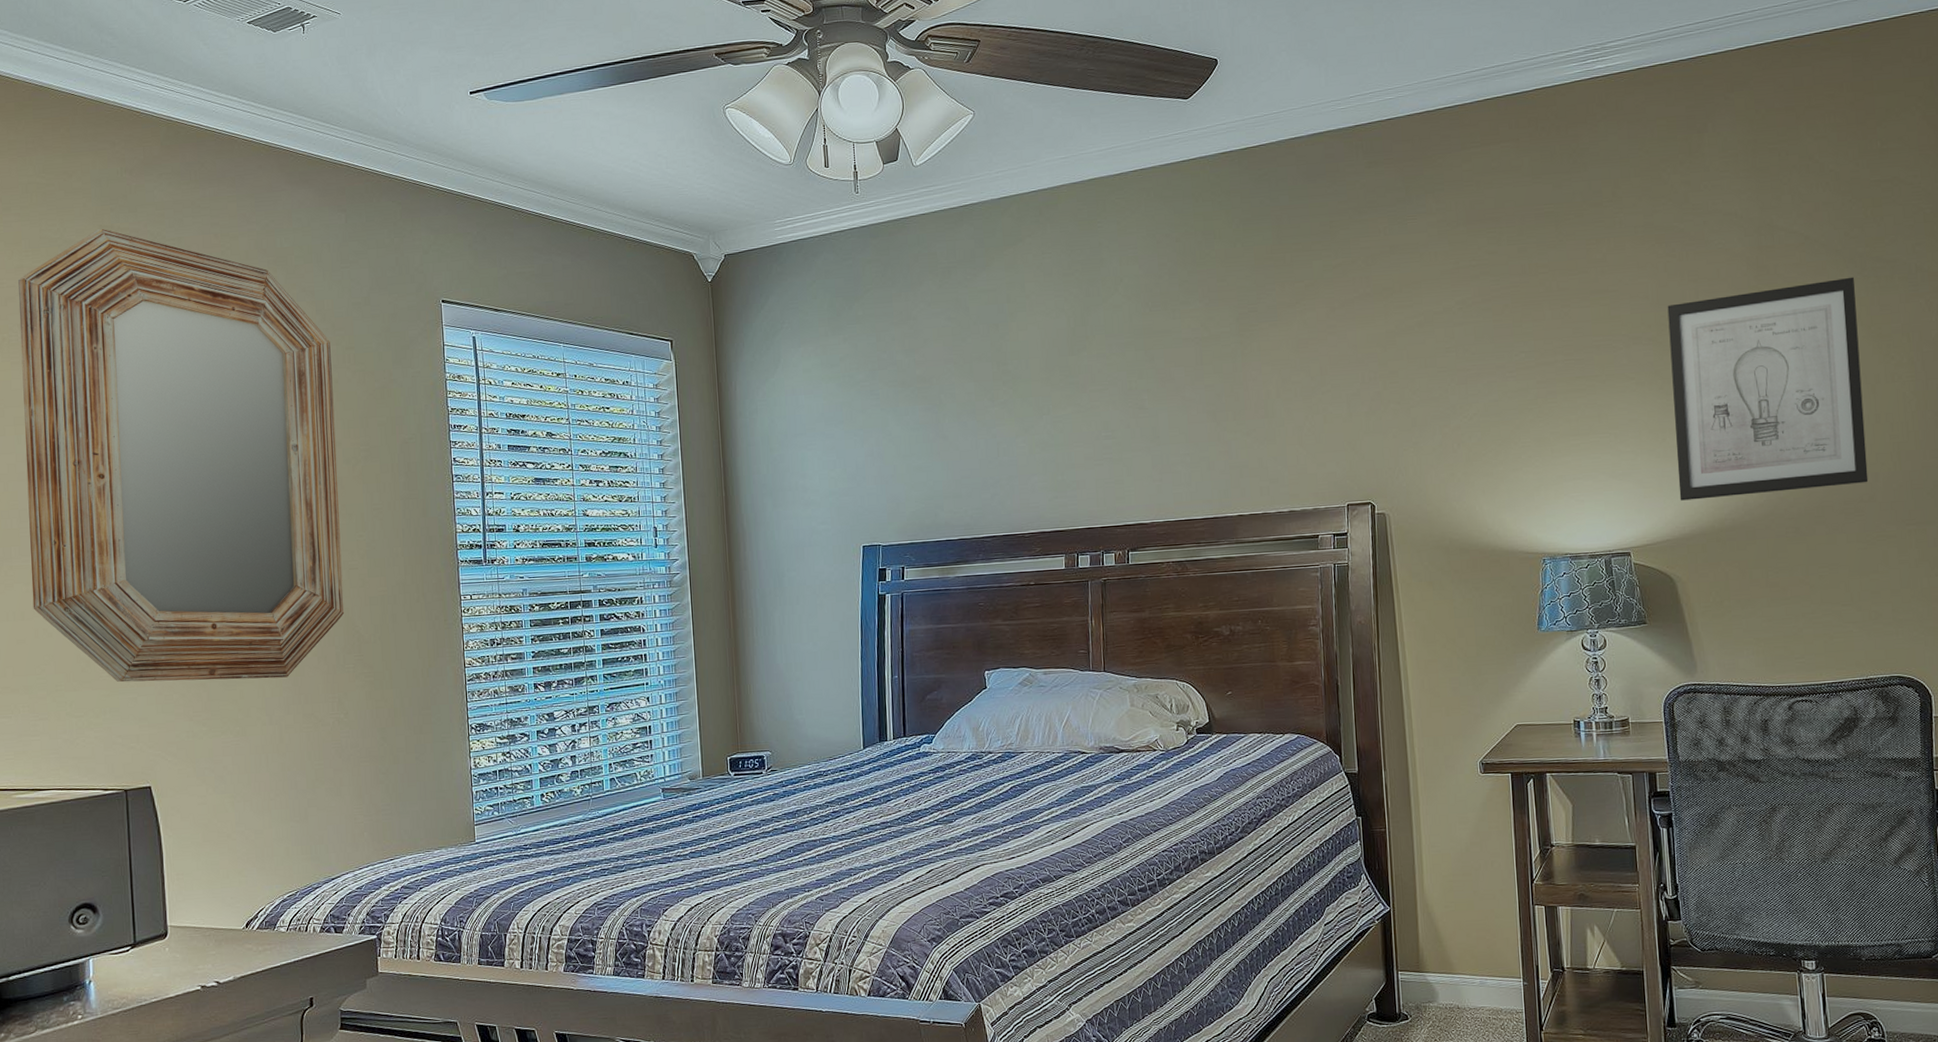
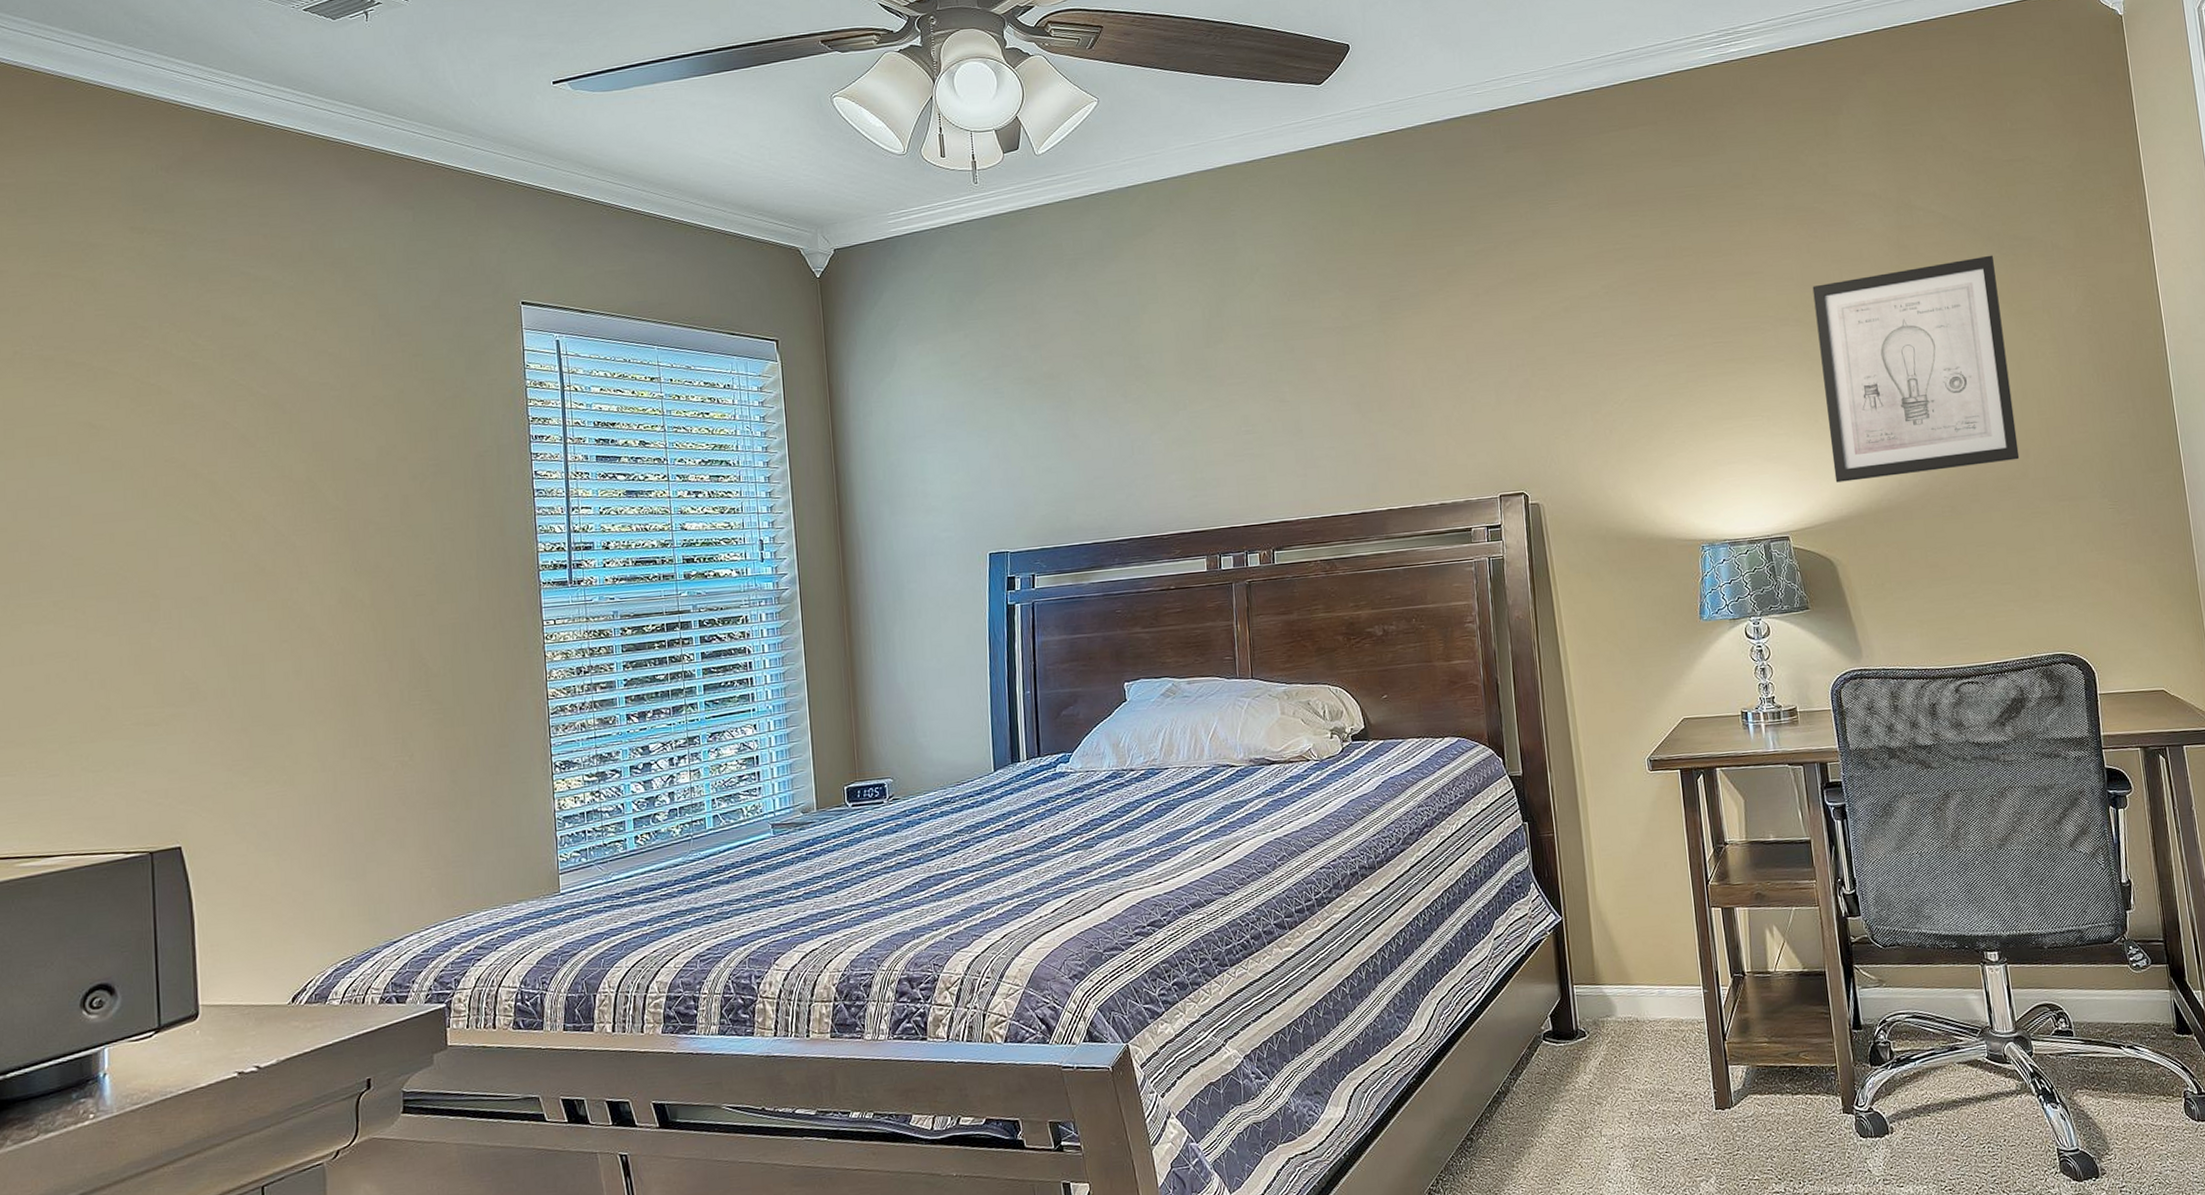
home mirror: present [18,228,345,683] -> none [34,230,410,731]

